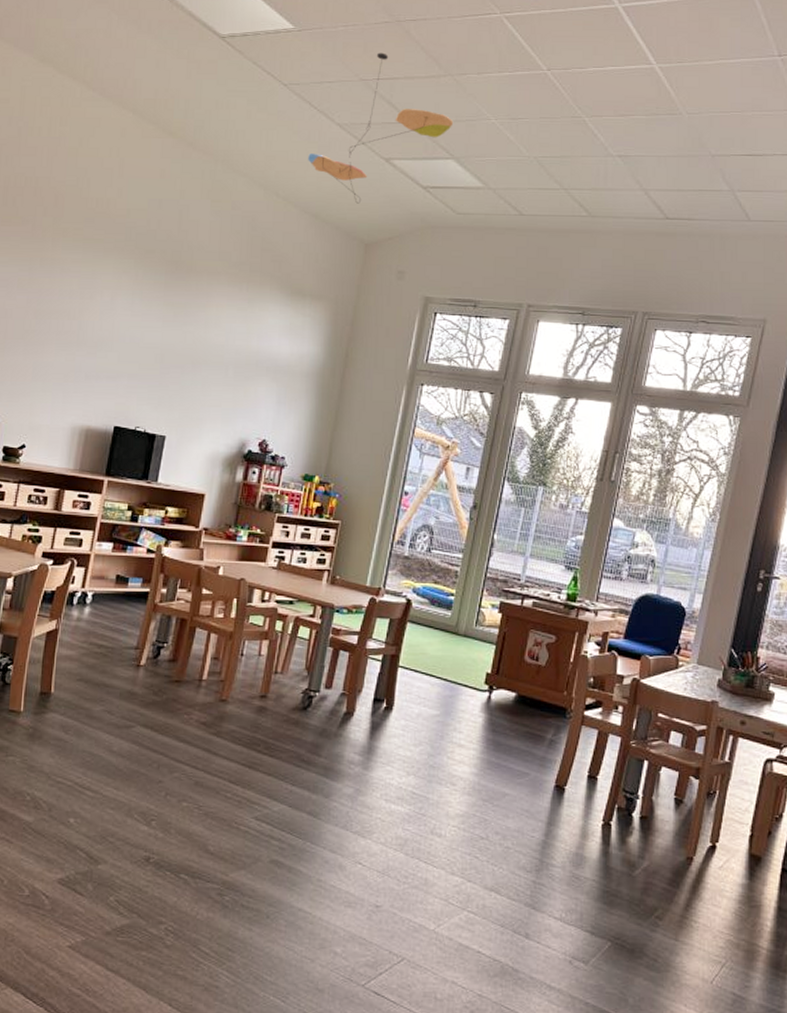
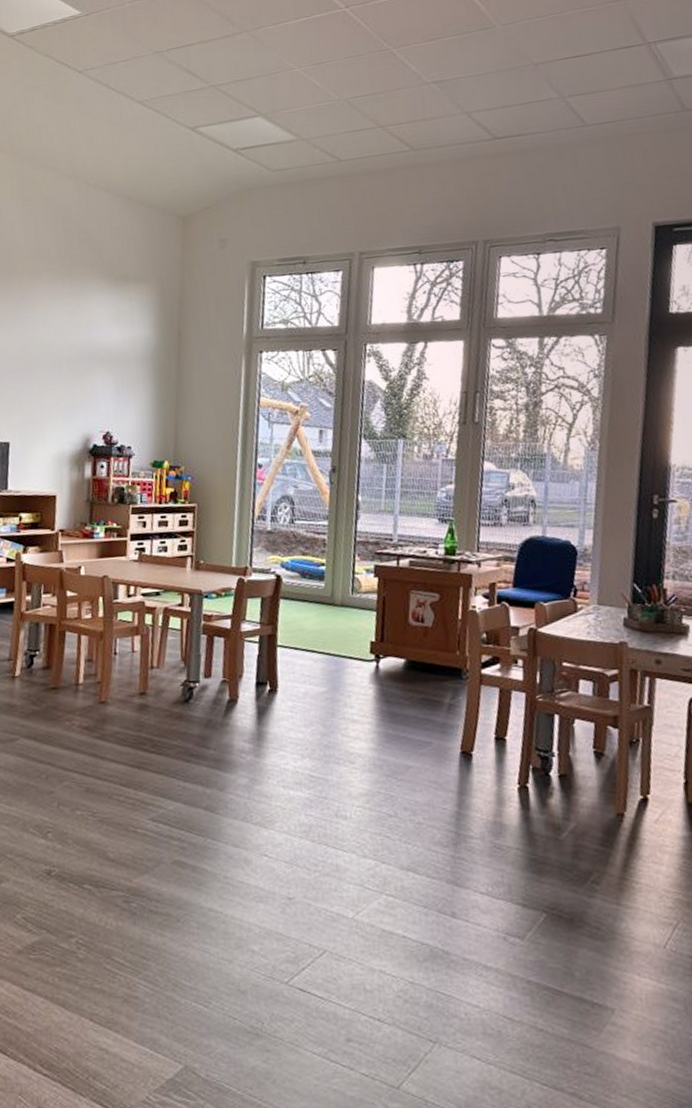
ceiling mobile: present [308,52,454,204] -> none [113,21,256,179]

